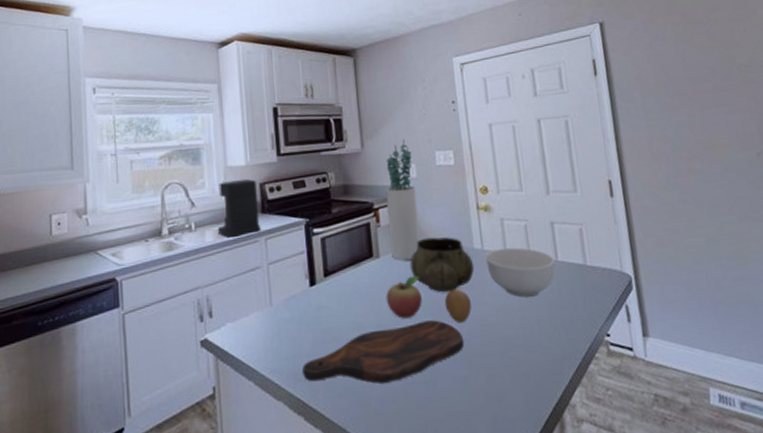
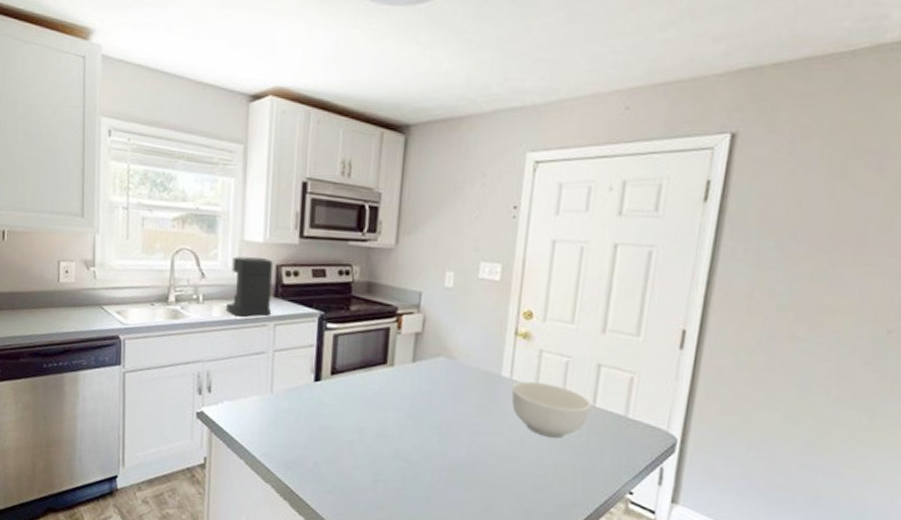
cutting board: present [302,320,465,384] -> none [294,437,469,490]
fruit: present [385,275,422,319] -> none [392,391,434,433]
vase: present [386,139,421,261] -> none [407,242,452,375]
decorative bowl: present [409,237,475,293] -> none [425,354,498,416]
fruit: present [444,289,472,322] -> none [455,413,485,448]

